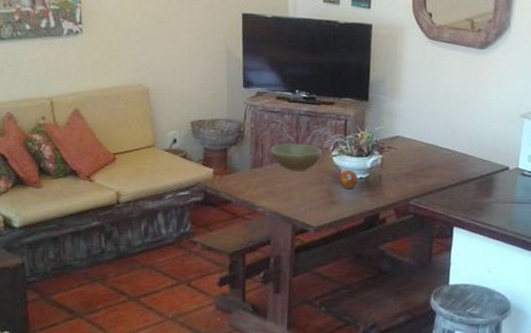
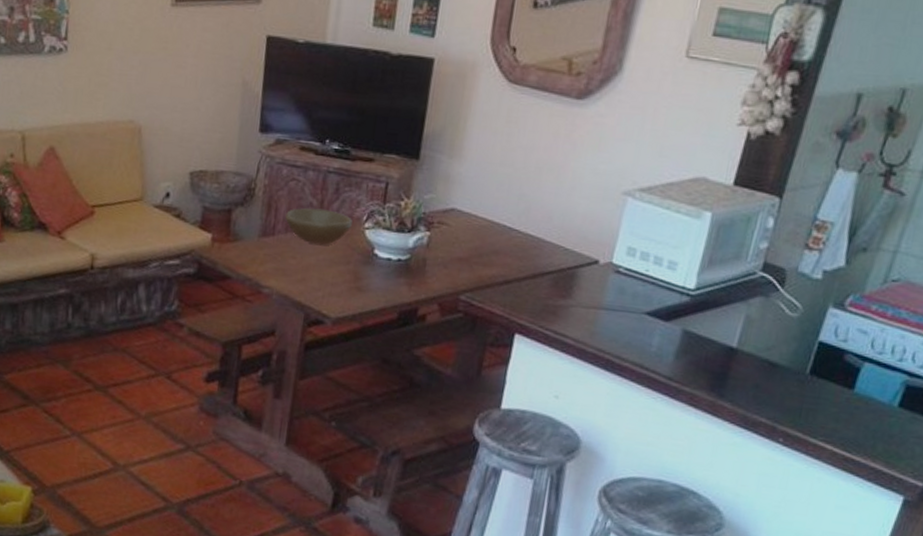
fruit: present [338,169,358,190] -> none [369,247,396,274]

